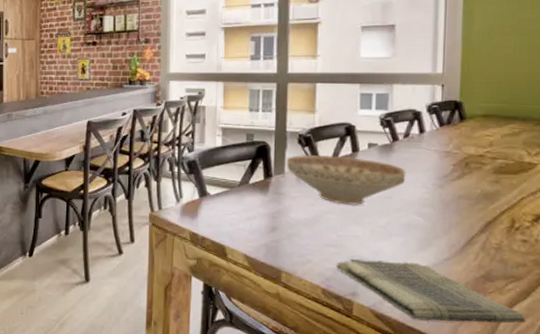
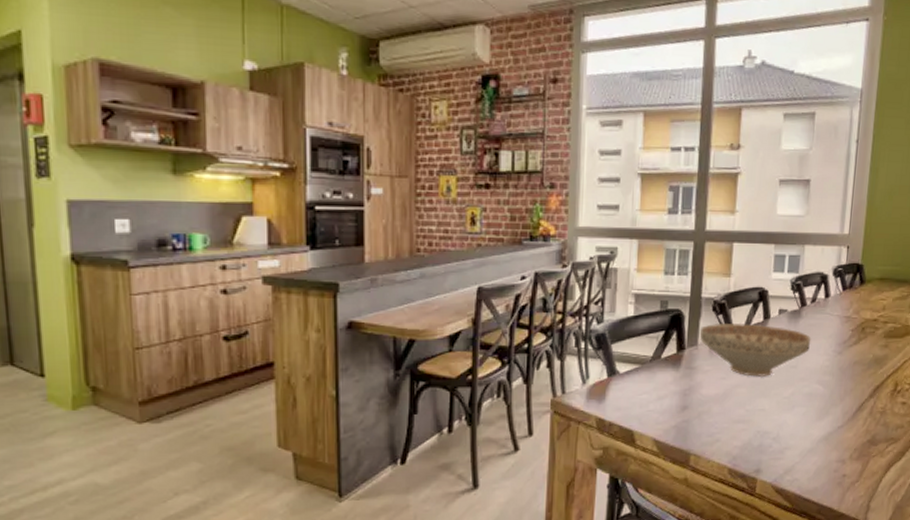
dish towel: present [337,259,526,323] -> none [743,433,899,491]

